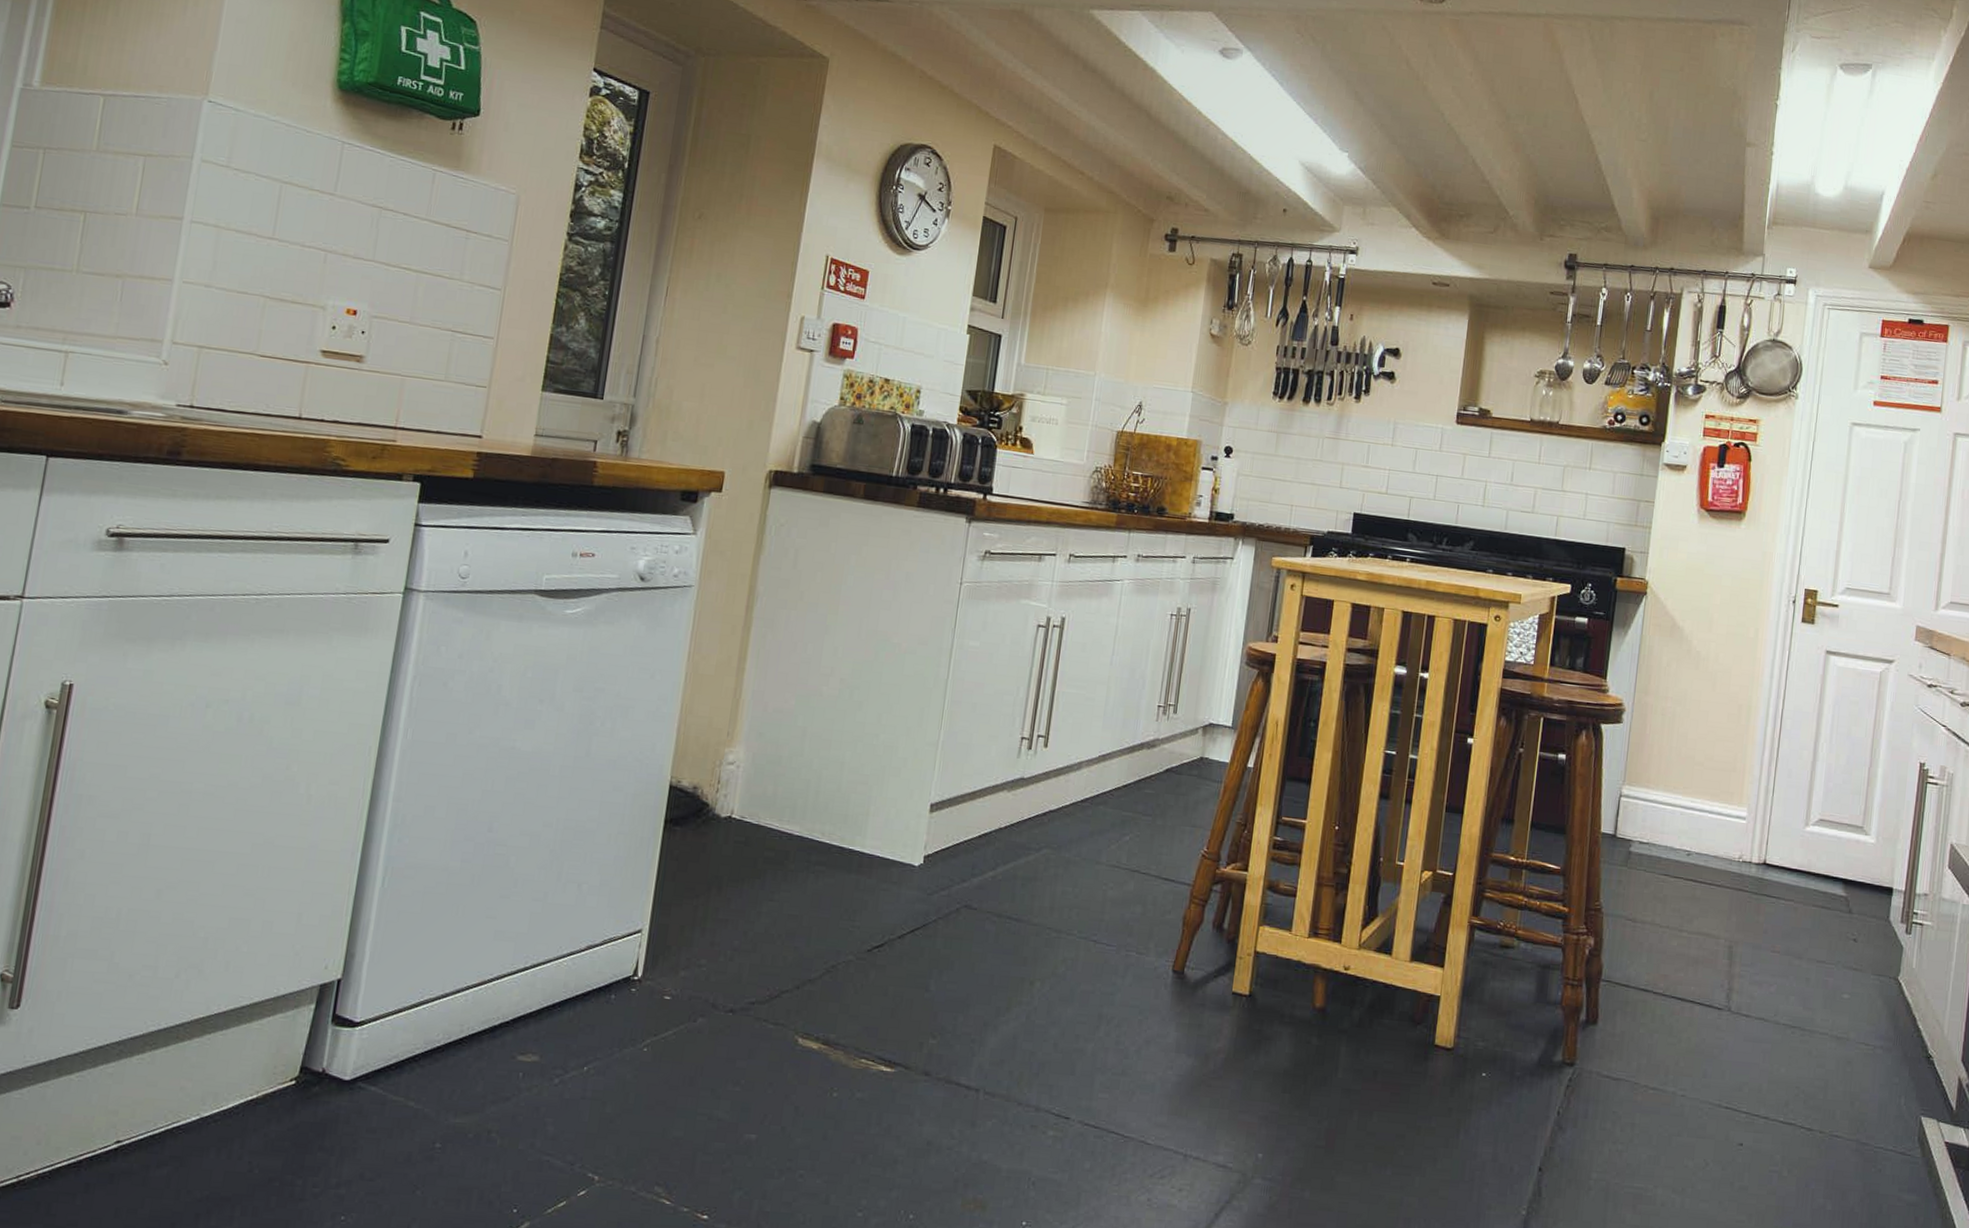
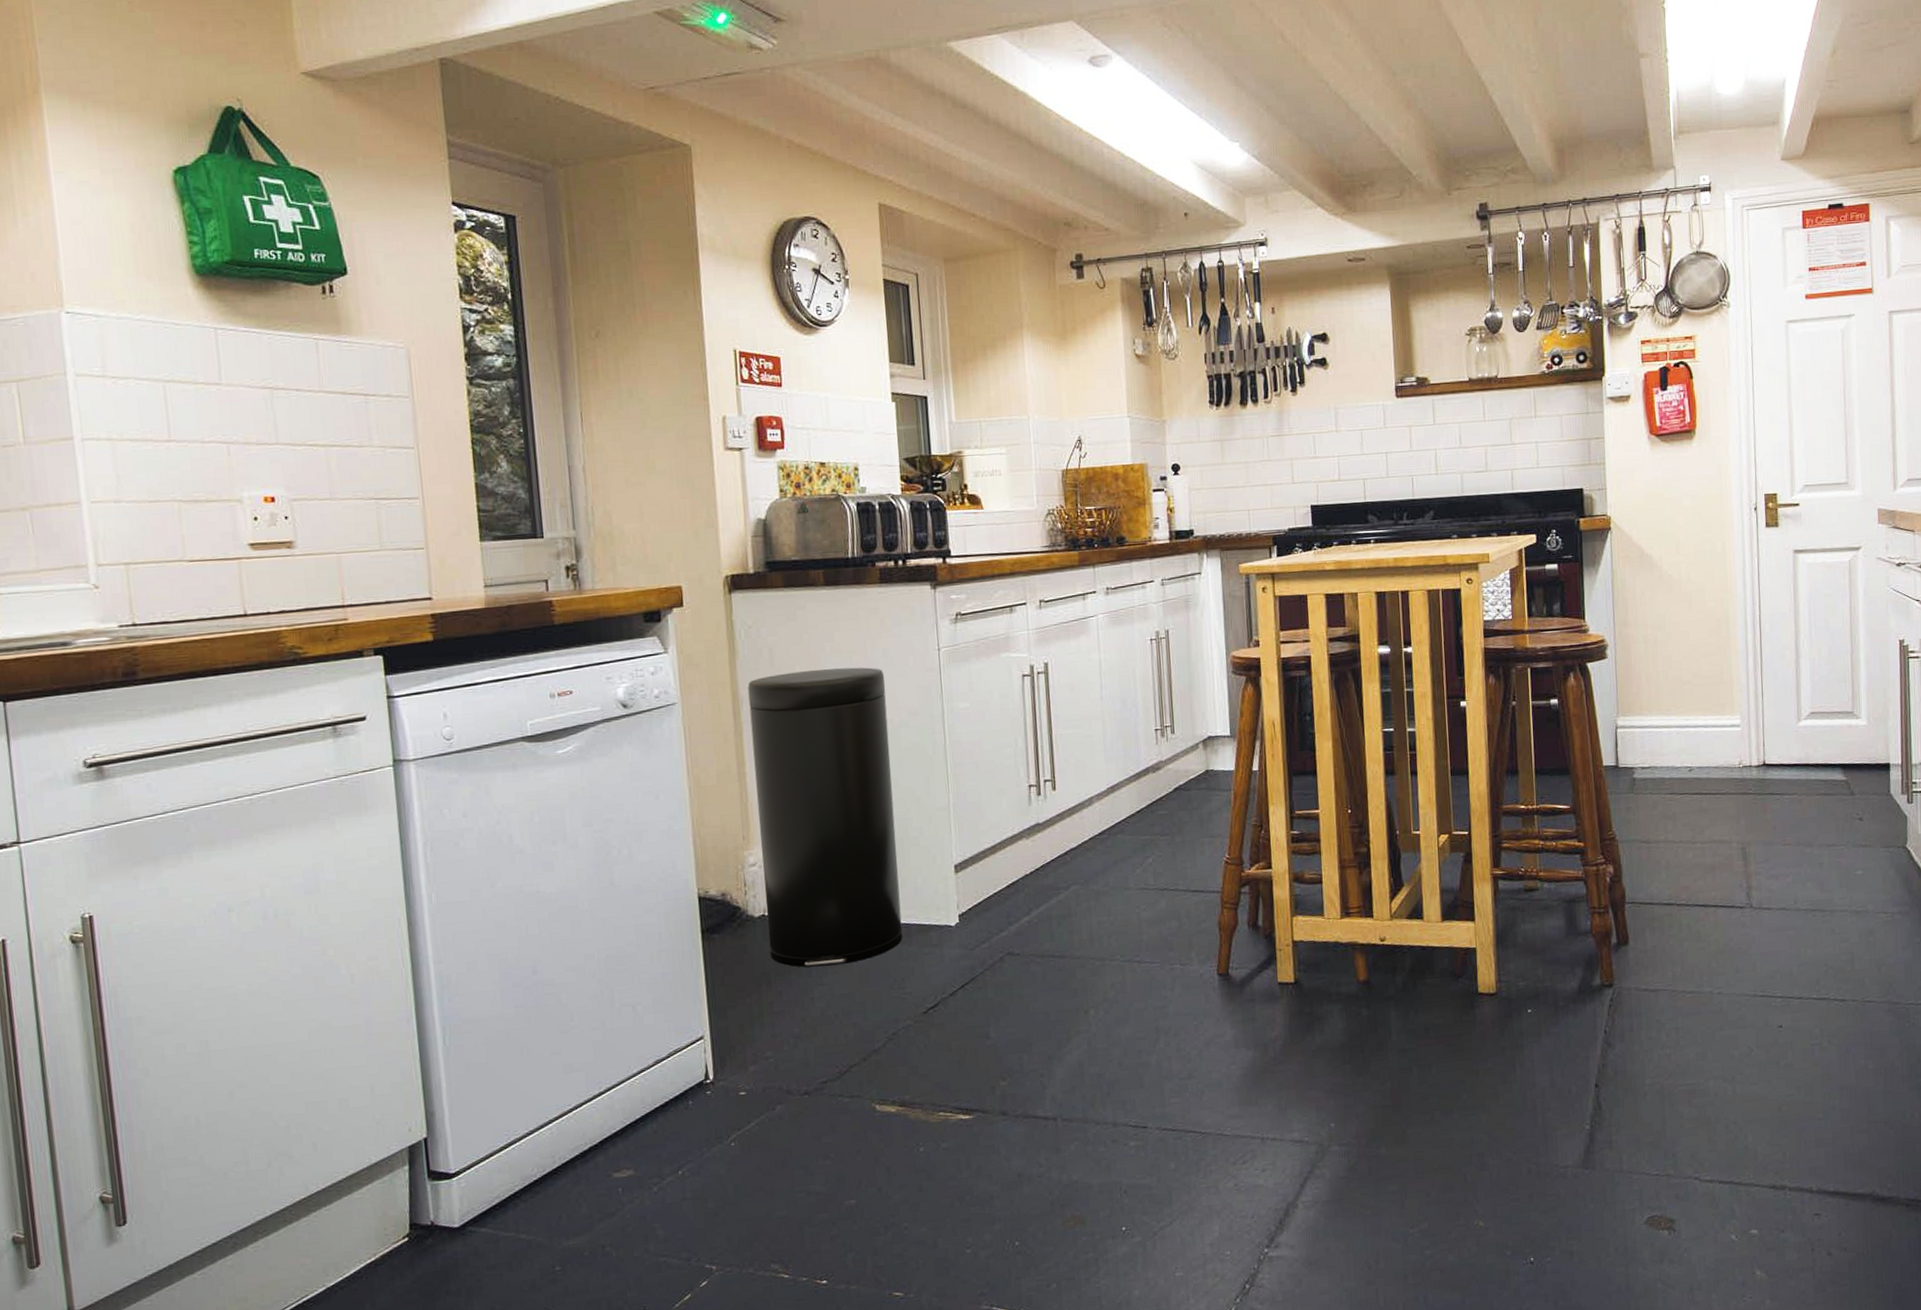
pedal bin: none [727,576,903,884] -> present [747,667,903,968]

